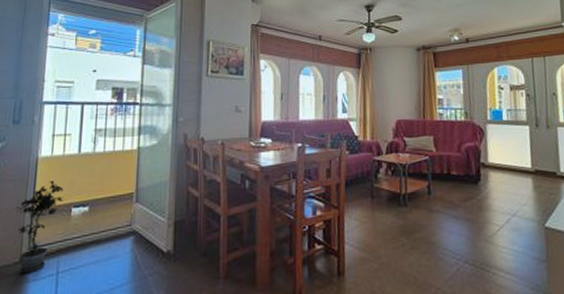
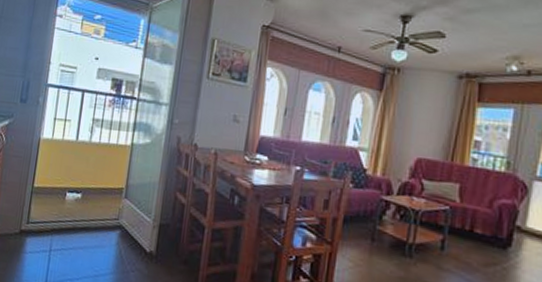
potted plant: present [15,181,64,273] -> none [18,163,60,245]

